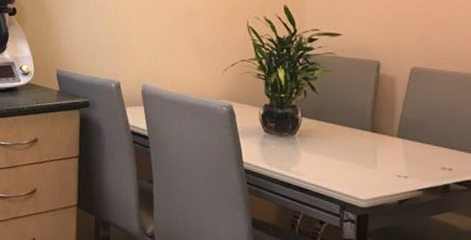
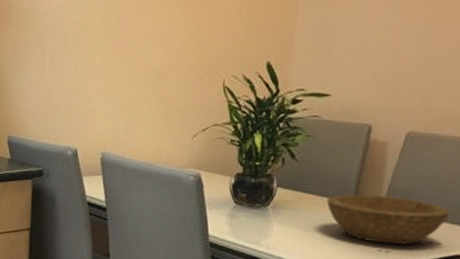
bowl: none [346,123,457,171] -> present [326,194,450,245]

